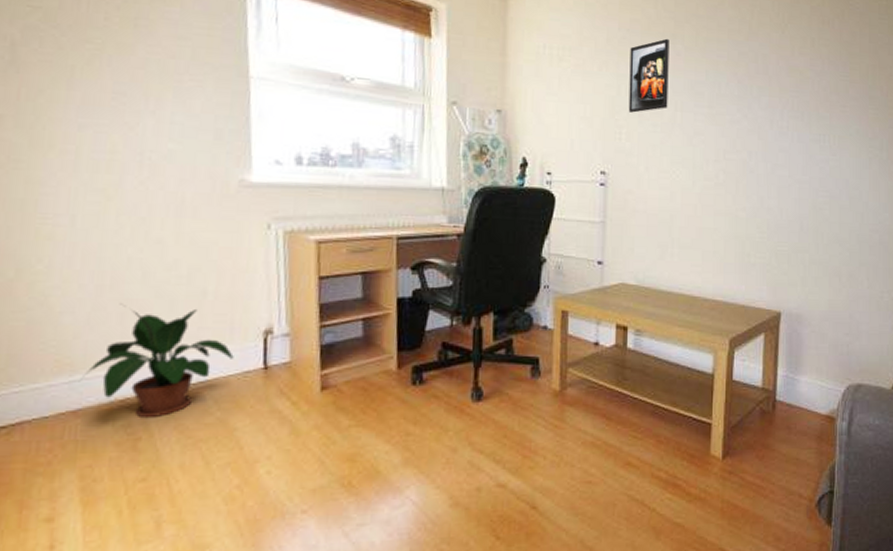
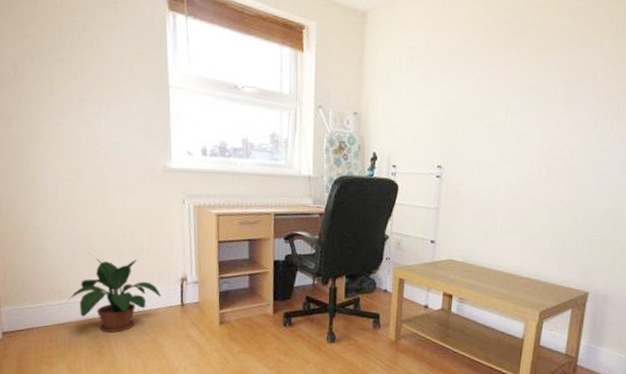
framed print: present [628,38,669,113] -> none [464,47,506,115]

